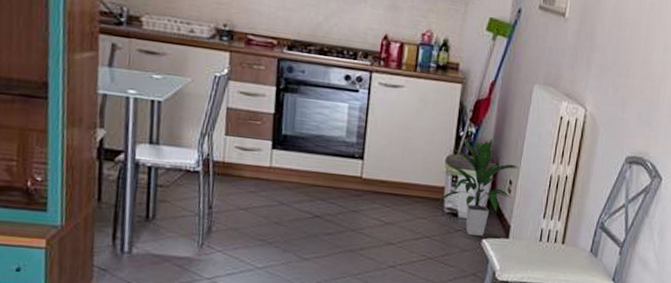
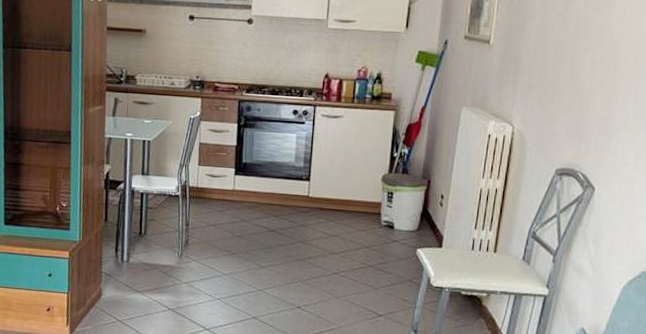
indoor plant: present [437,138,519,236] -> none [374,158,449,246]

